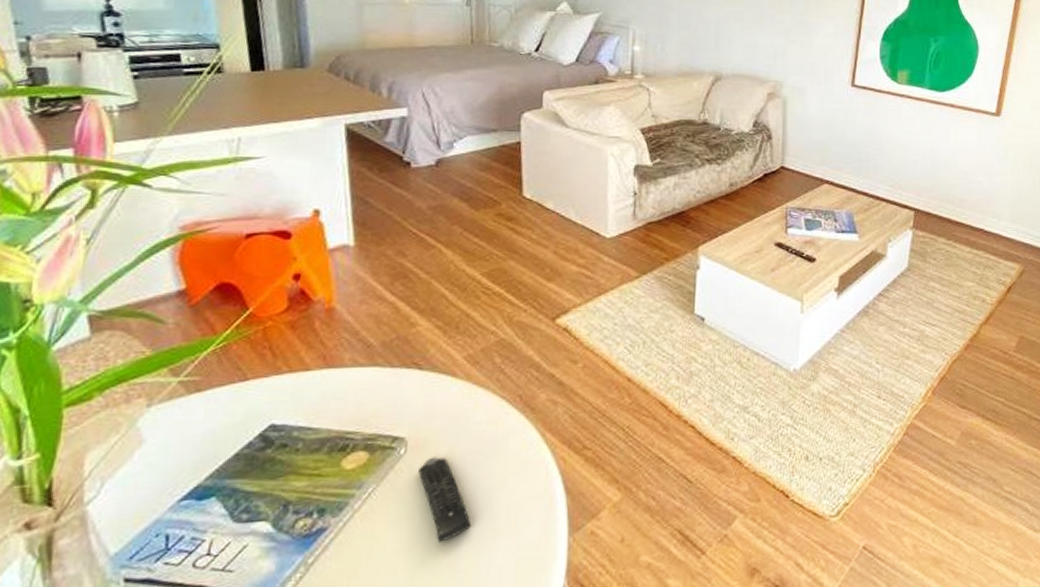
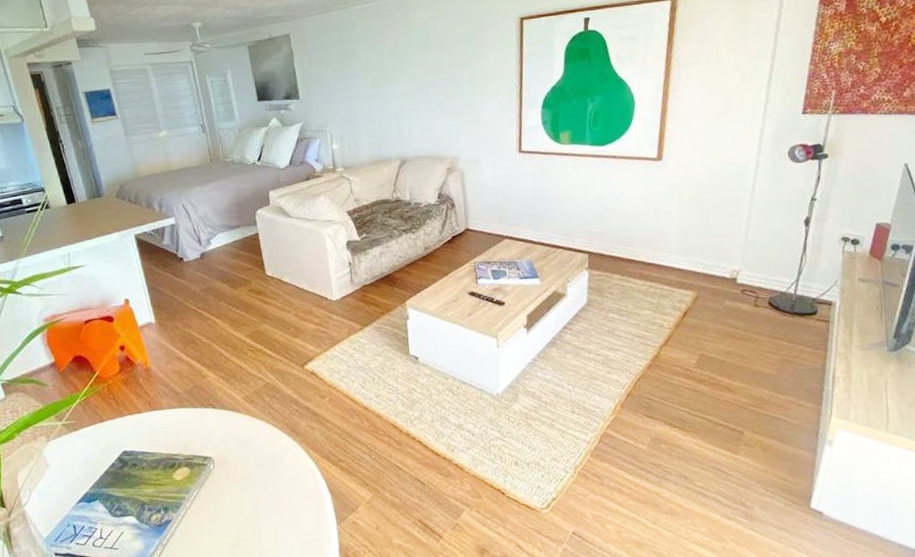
remote control: present [418,457,472,543] -> none [225,470,267,530]

